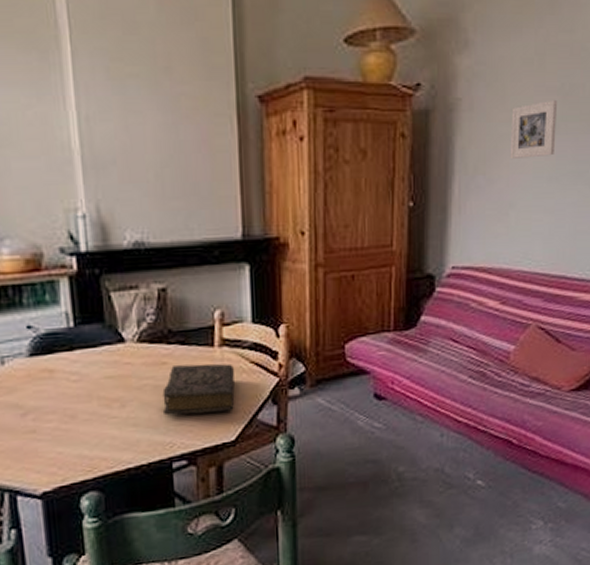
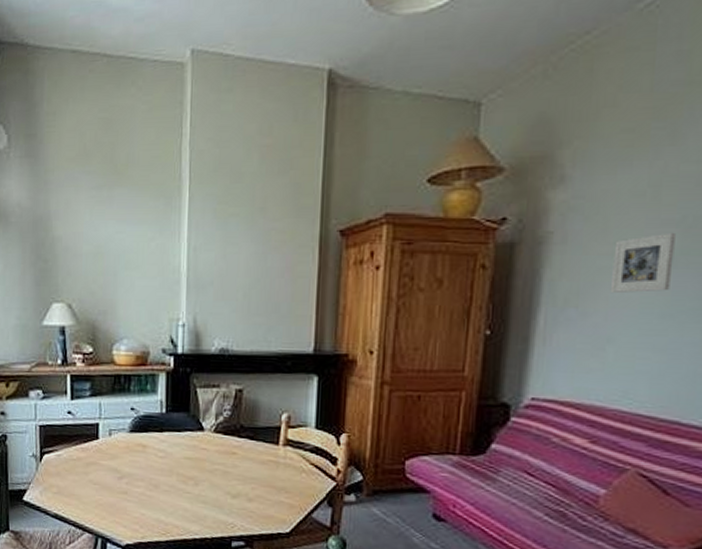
book: present [162,363,235,415] -> none [228,457,296,505]

